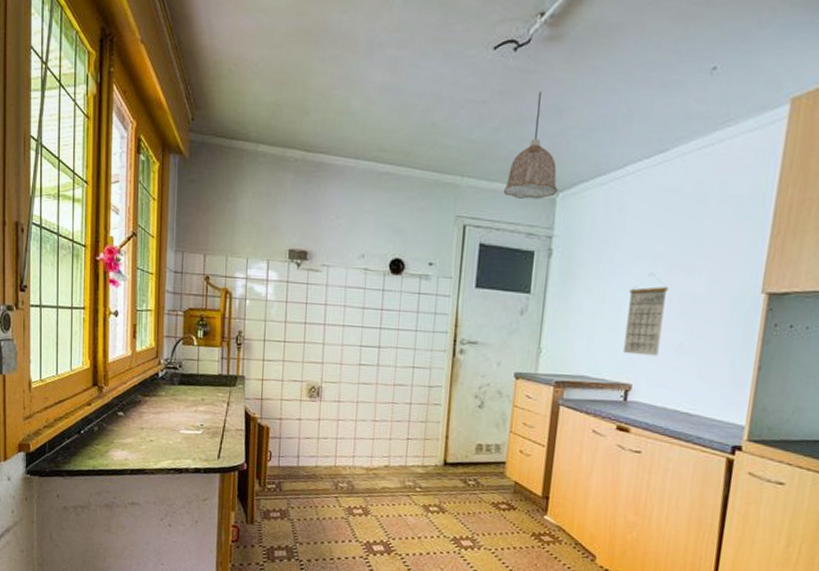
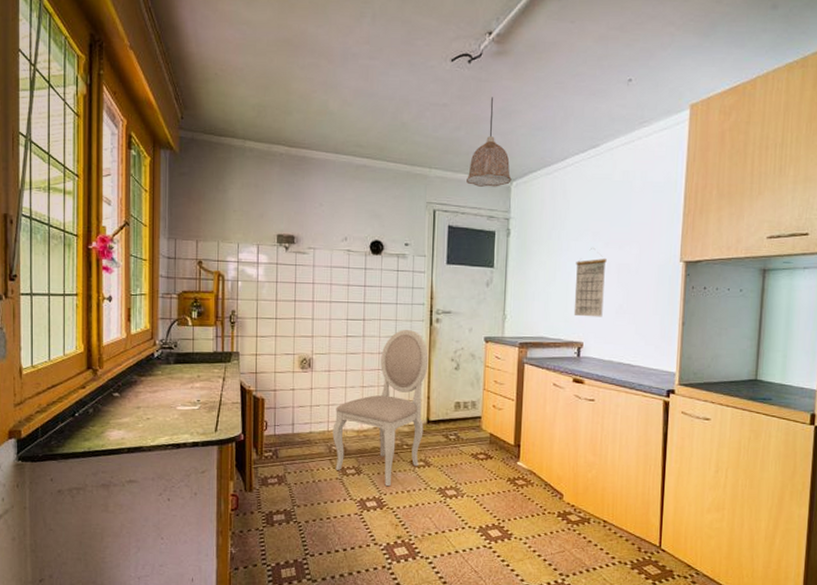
dining chair: none [339,360,450,531] -> present [332,330,429,487]

